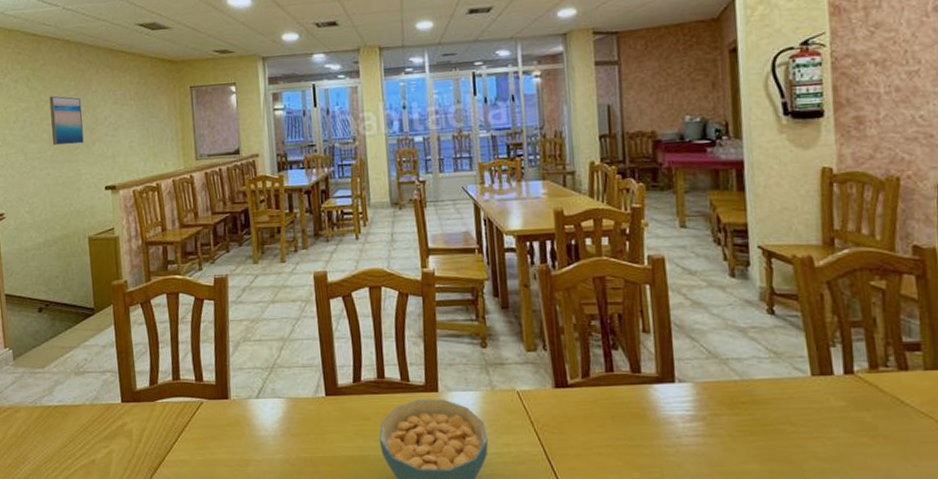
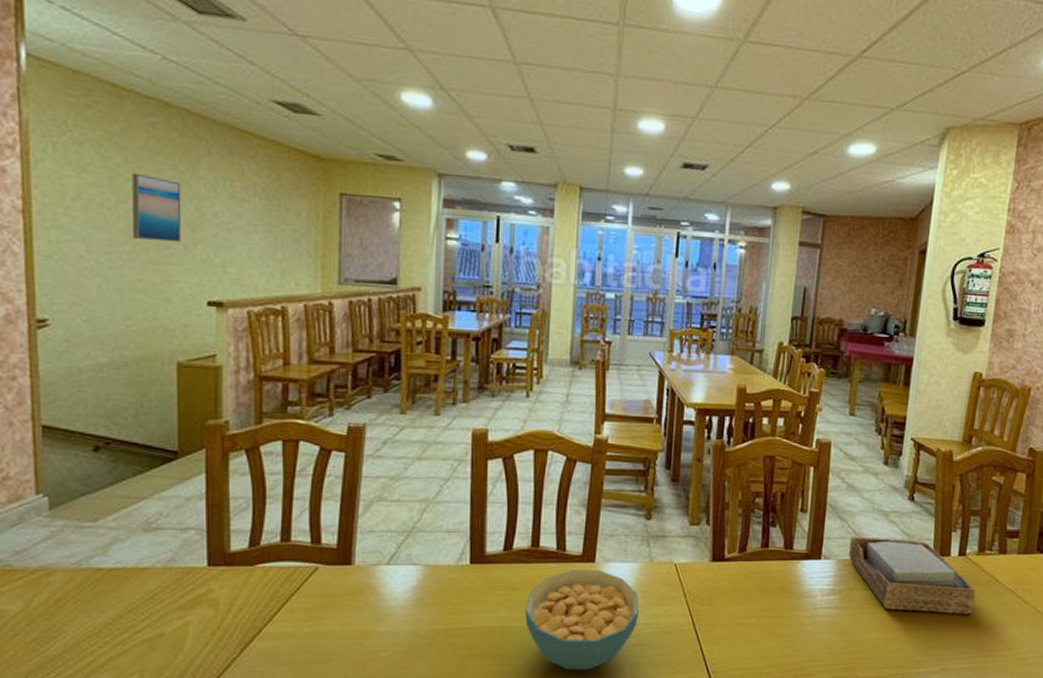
napkin holder: none [705,357,878,444] -> present [848,538,976,615]

